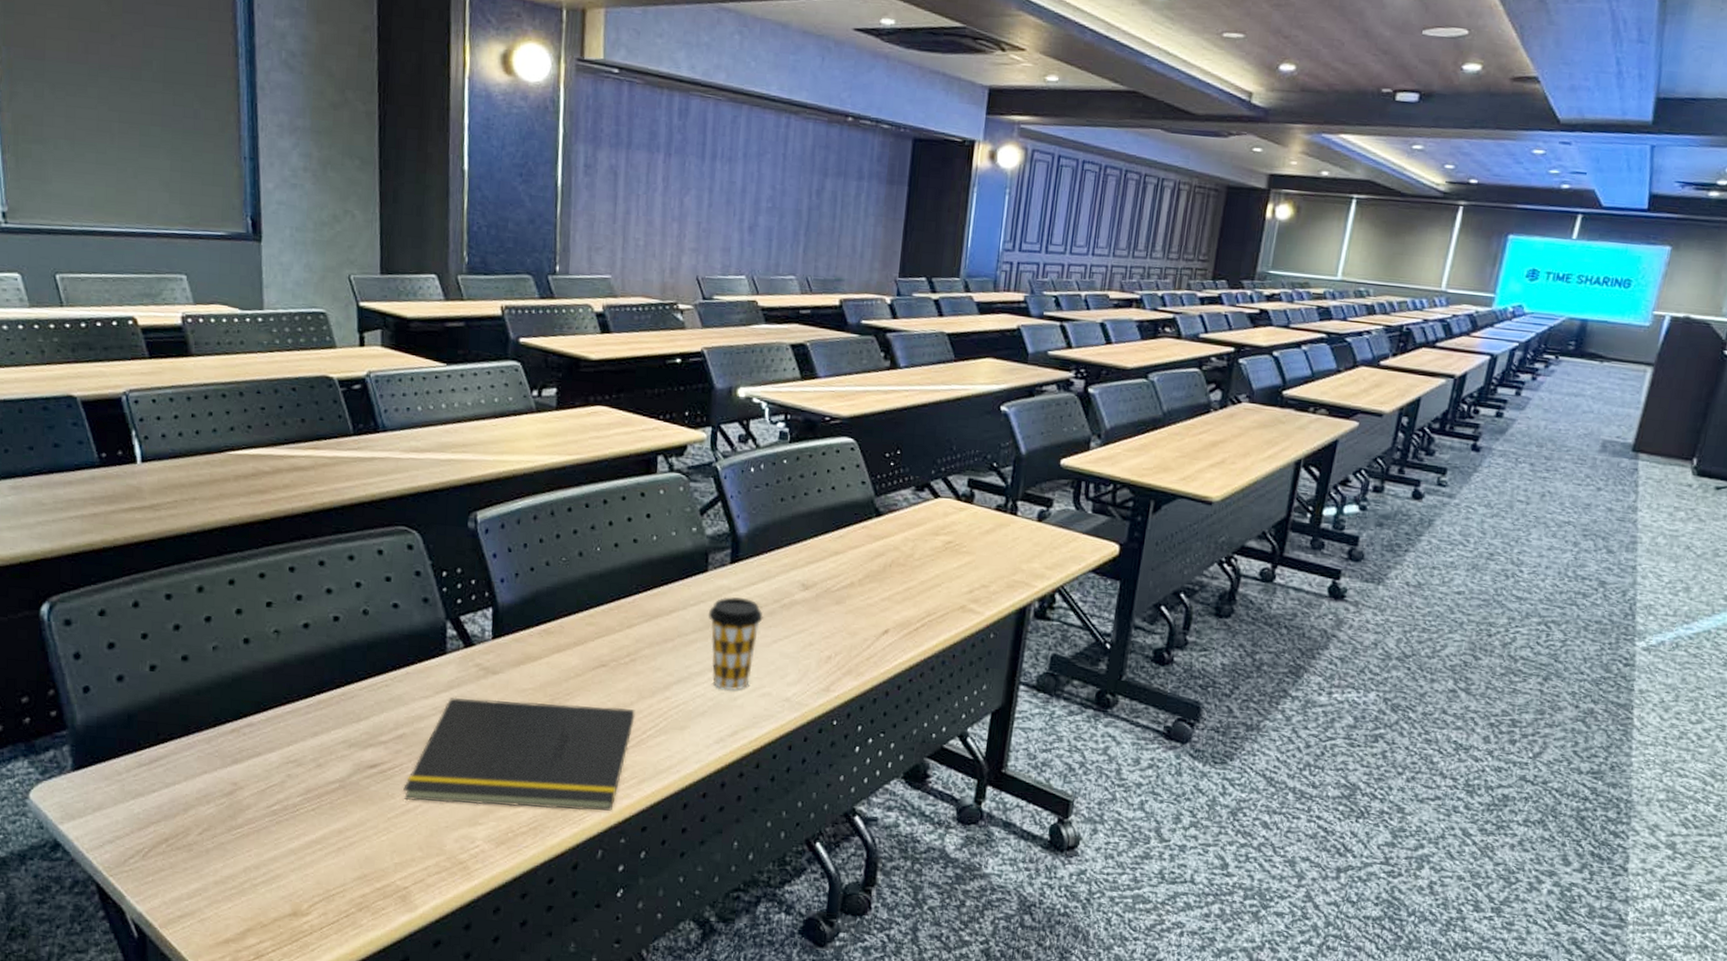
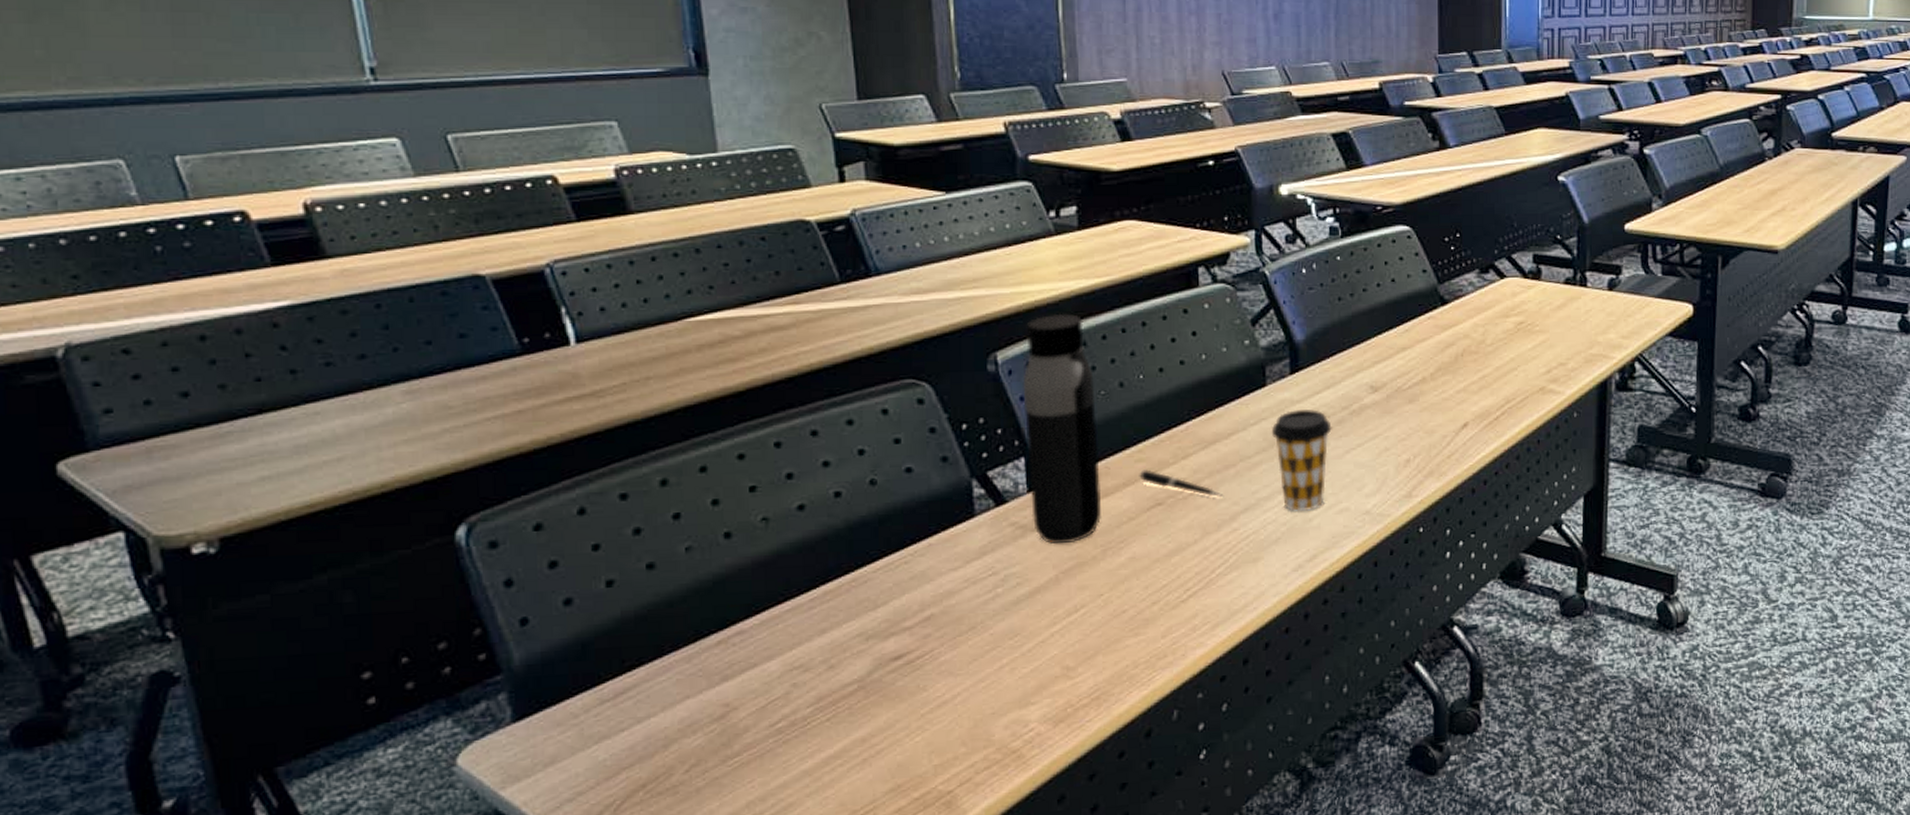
notepad: present [403,697,635,811] -> none [937,548,1201,690]
water bottle: none [494,483,558,689] -> present [1023,313,1101,545]
pen: none [588,633,661,667] -> present [1139,469,1224,497]

